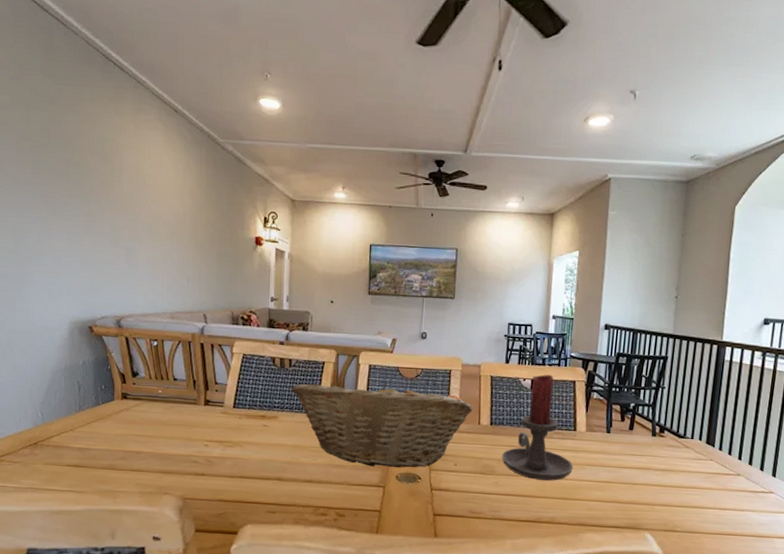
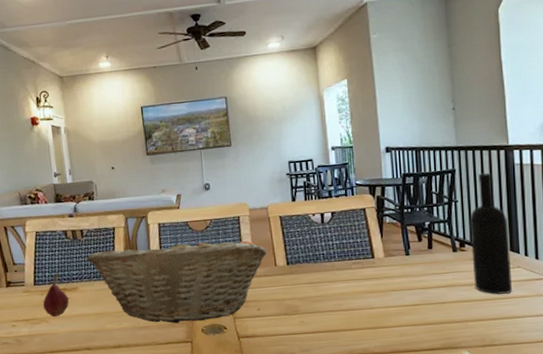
fruit: none [240,398,267,443] -> present [43,273,69,317]
candle holder: present [502,375,573,481] -> none [304,206,378,313]
wine bottle: none [667,364,709,484] -> present [469,172,512,294]

